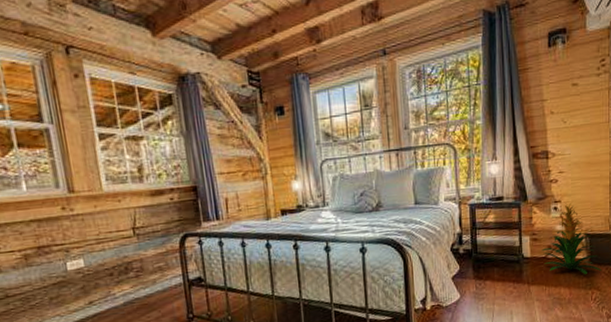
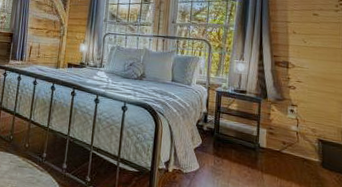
indoor plant: present [542,202,603,275] -> none [277,107,333,178]

